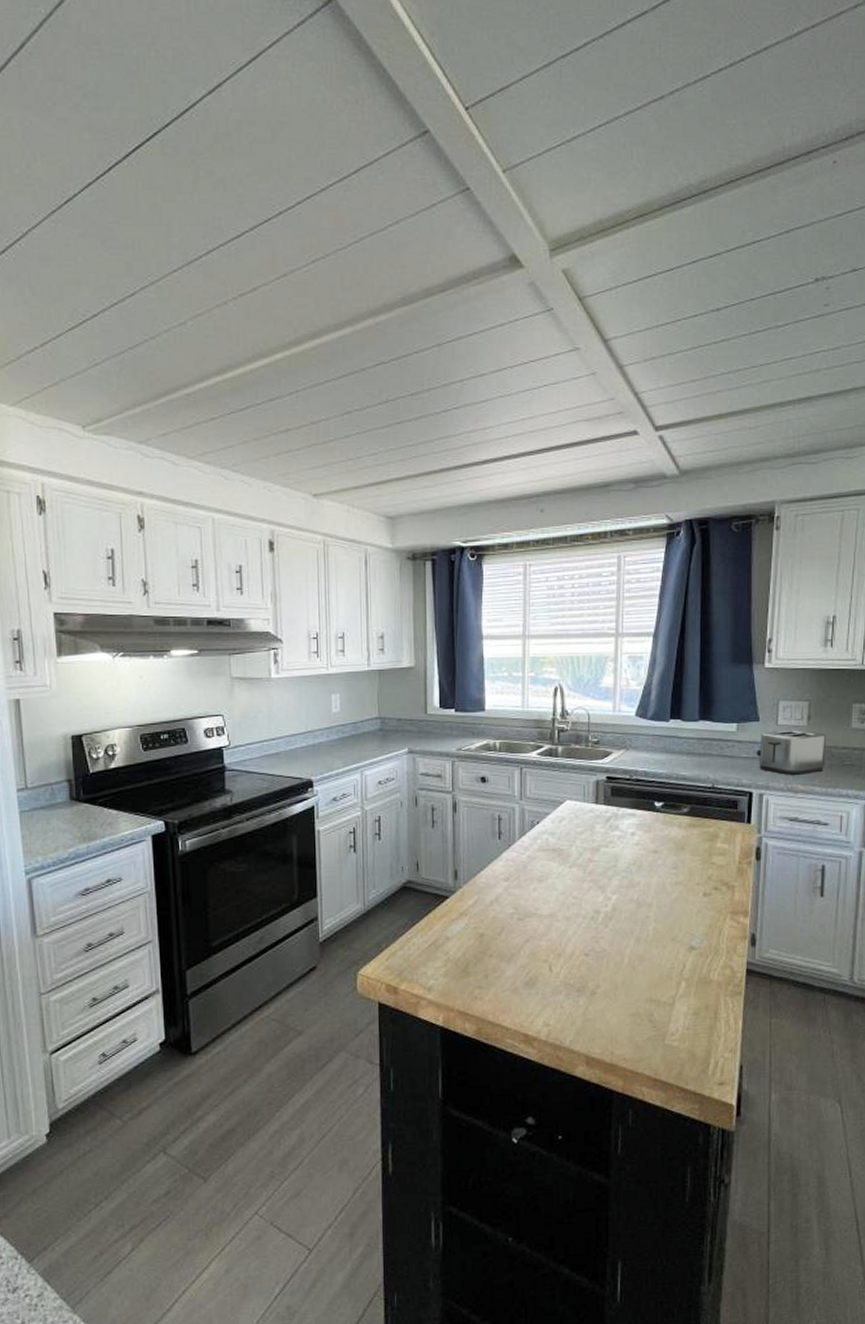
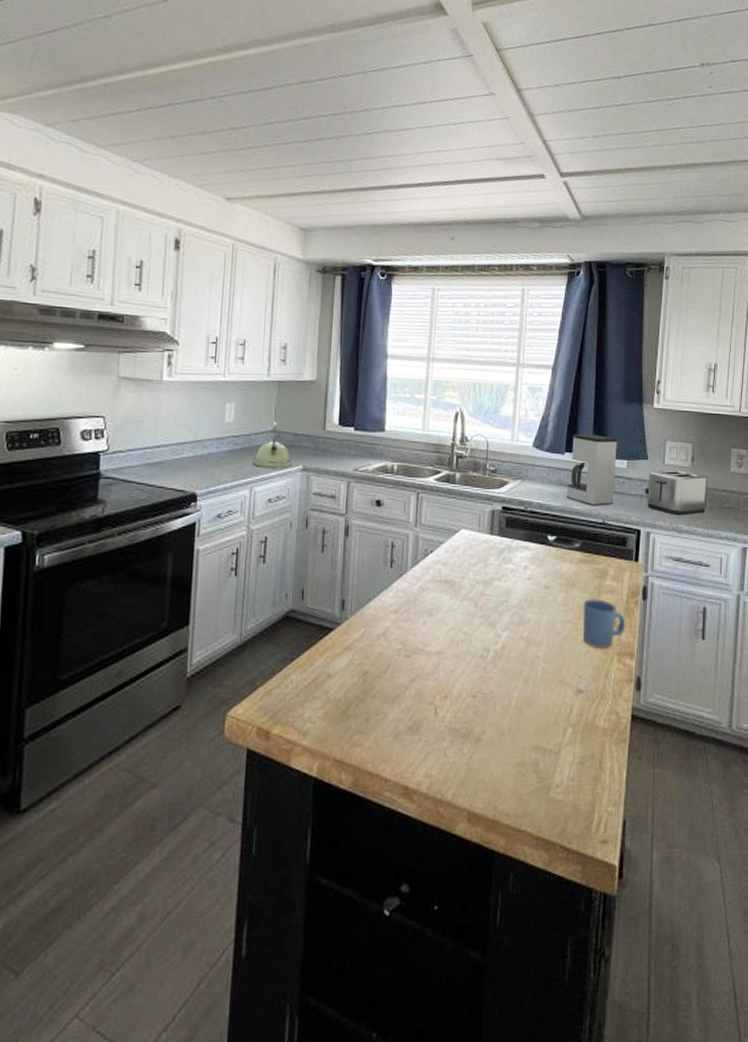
kettle: none [361,708,398,753] -> present [252,421,292,469]
coffee maker: none [673,699,726,771] -> present [567,433,617,506]
mug: none [693,861,739,909] -> present [582,599,626,650]

